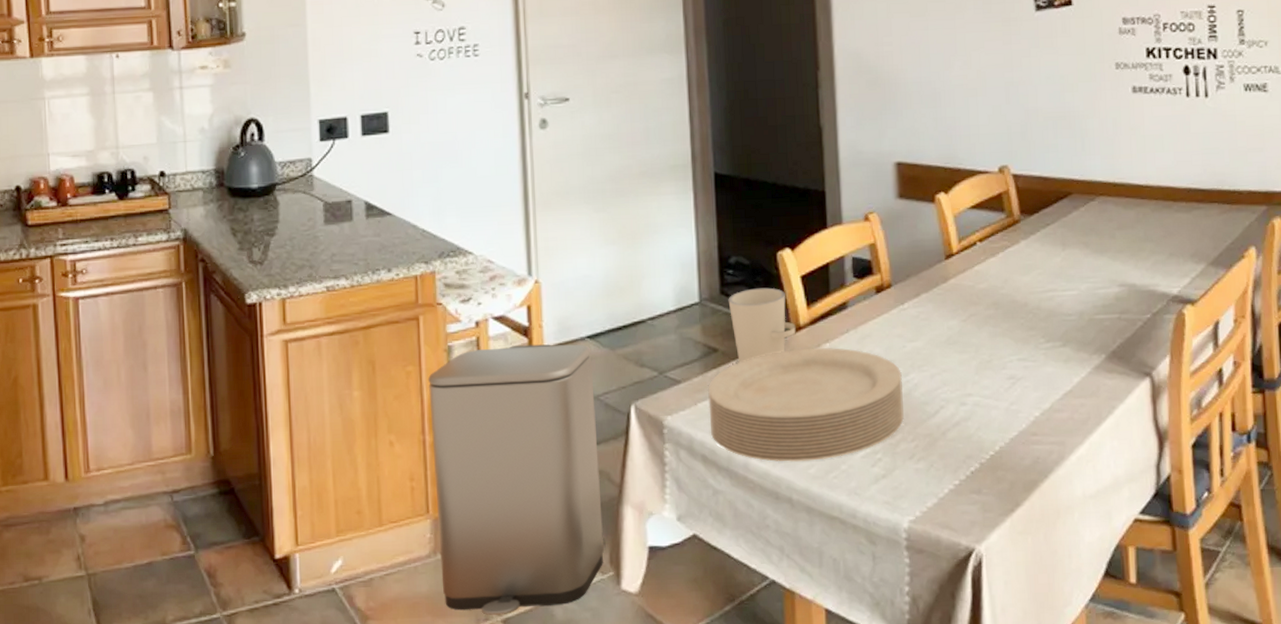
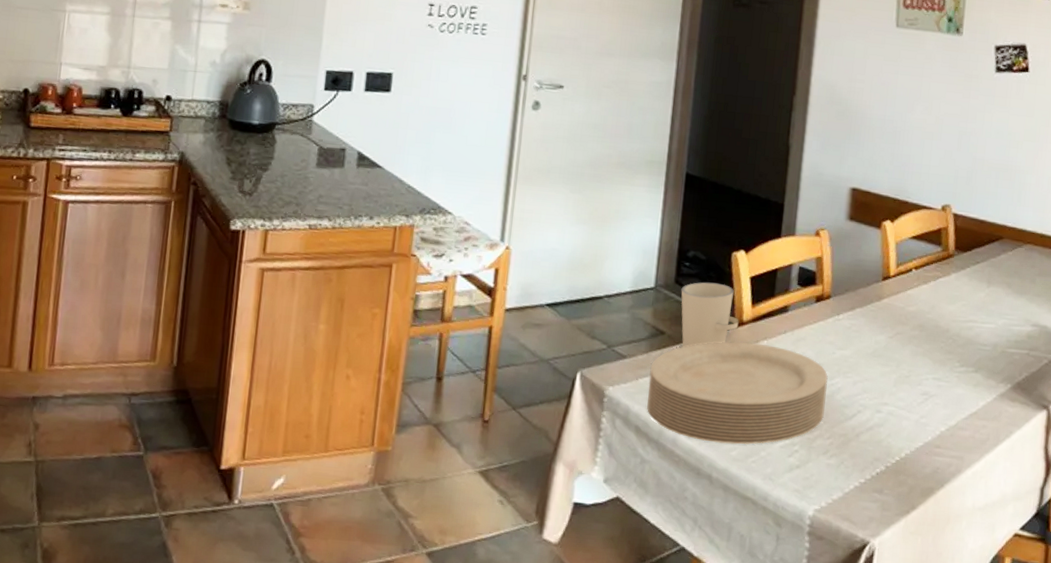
pedal bin: present [427,344,604,615] -> none [375,302,549,548]

